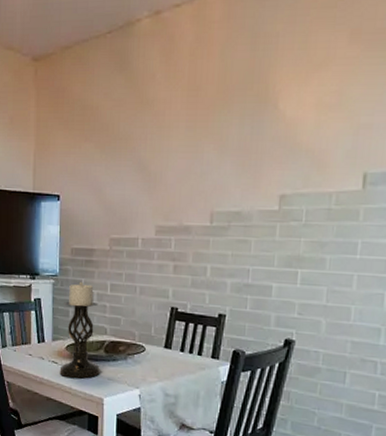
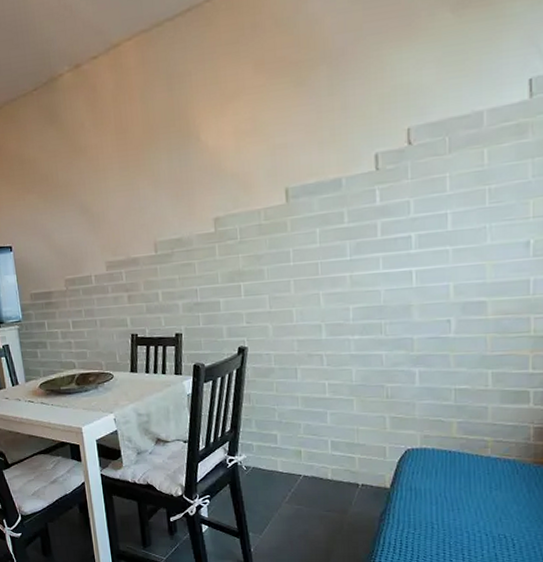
candle holder: present [59,281,101,379] -> none [31,323,76,414]

